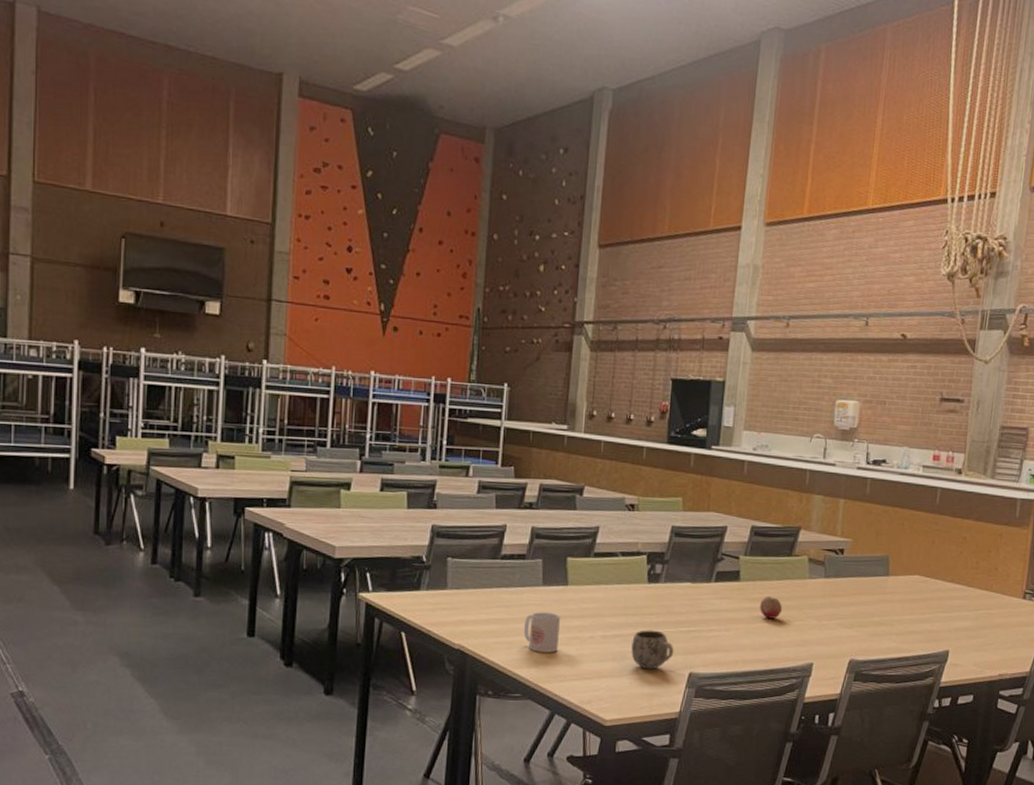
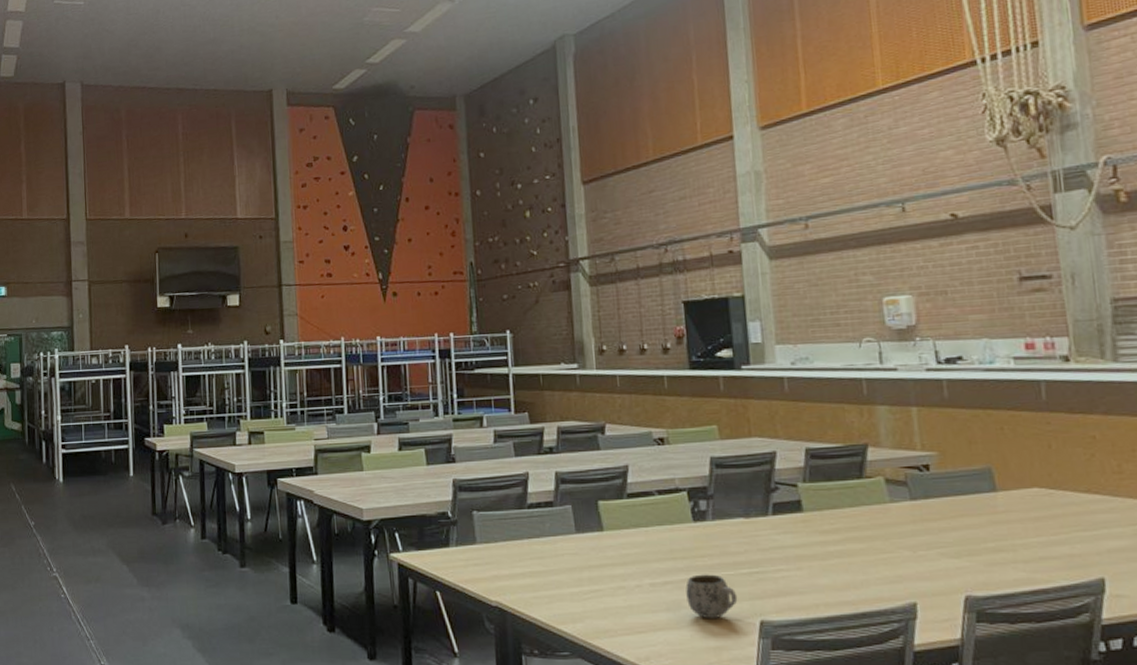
mug: present [523,612,560,653] -> none [562,561,603,606]
fruit: present [760,595,783,619] -> none [833,526,864,553]

